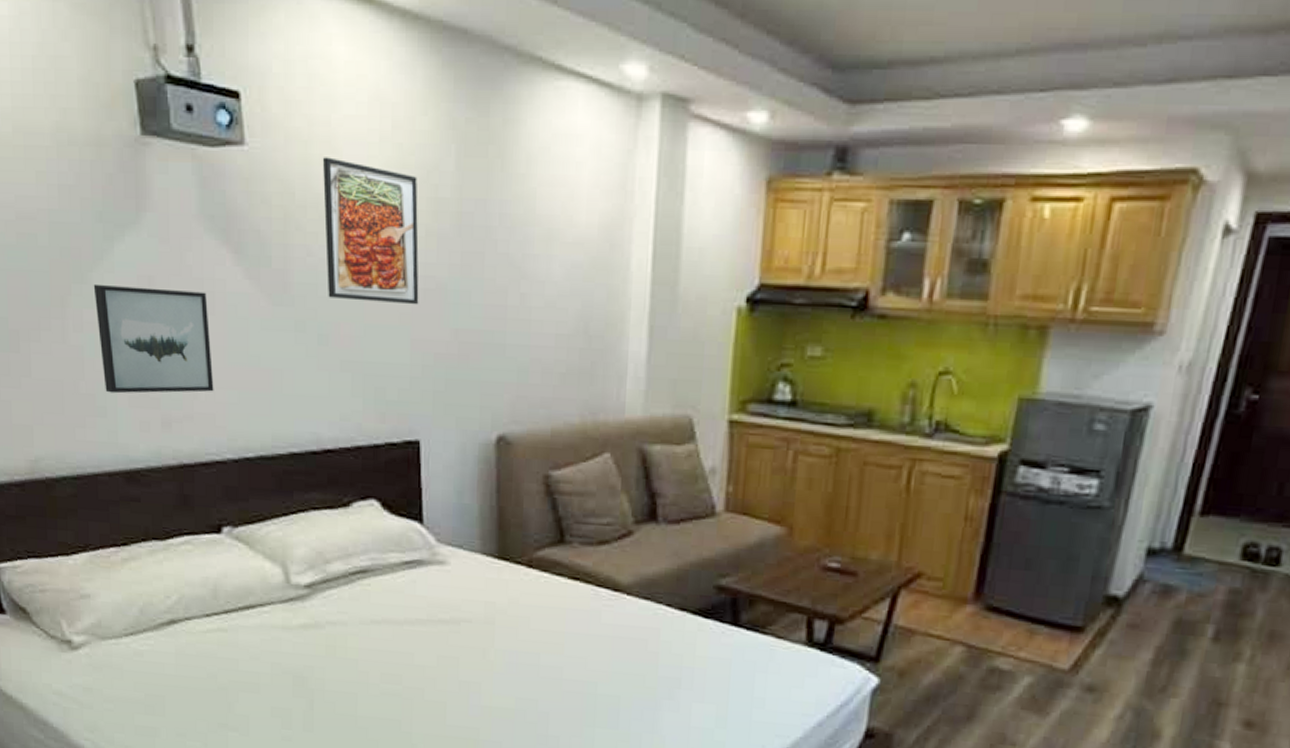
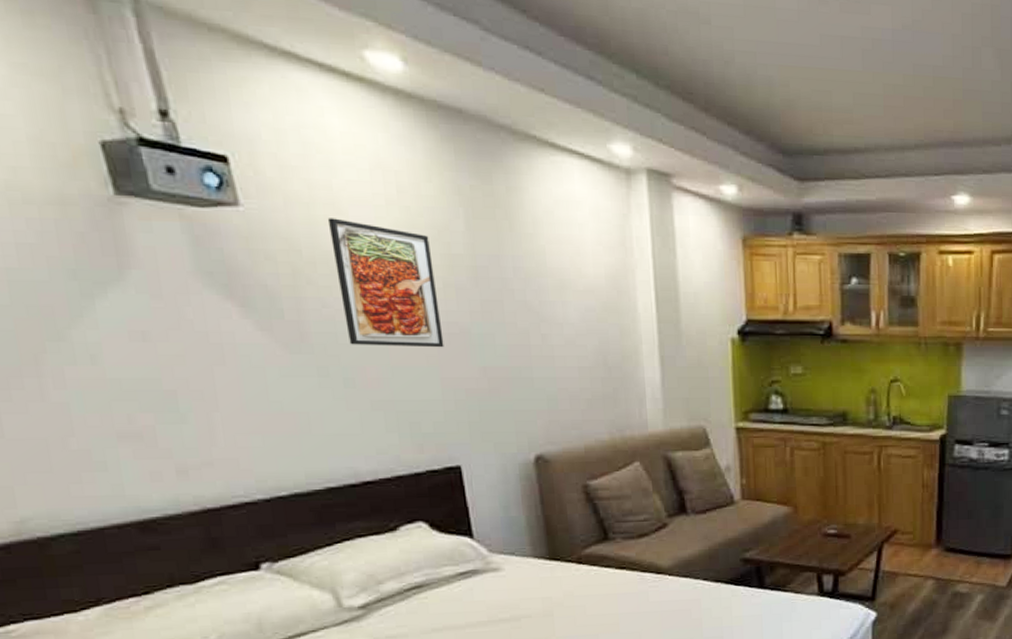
wall art: present [93,283,214,394] -> none [74,340,234,447]

